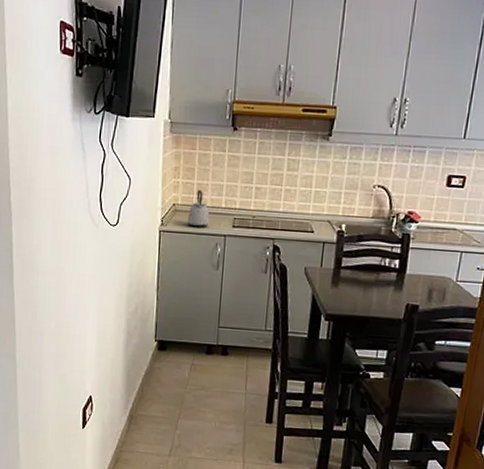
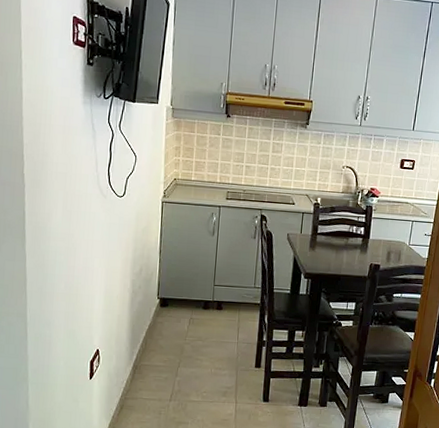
kettle: present [188,190,210,227] -> none [187,167,206,199]

